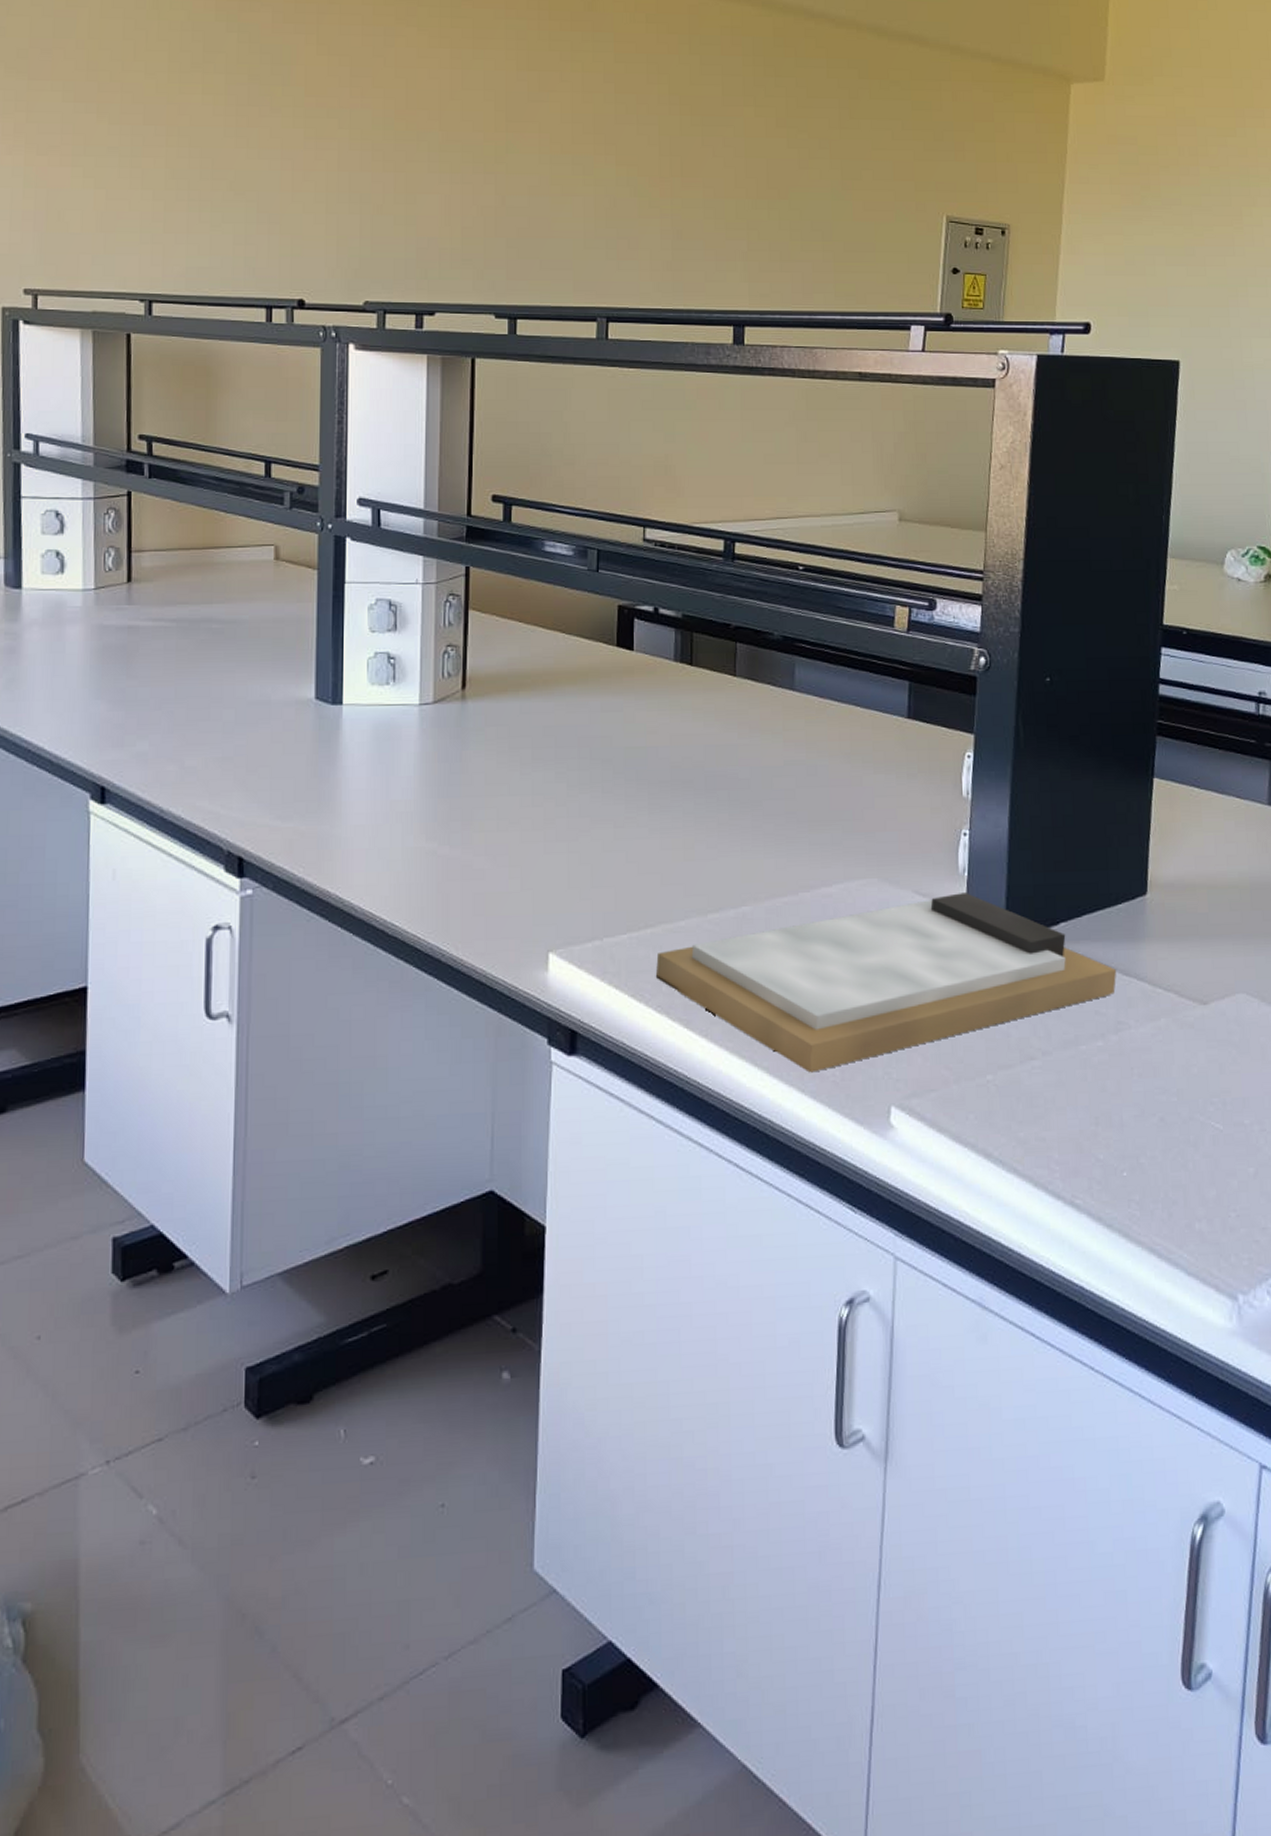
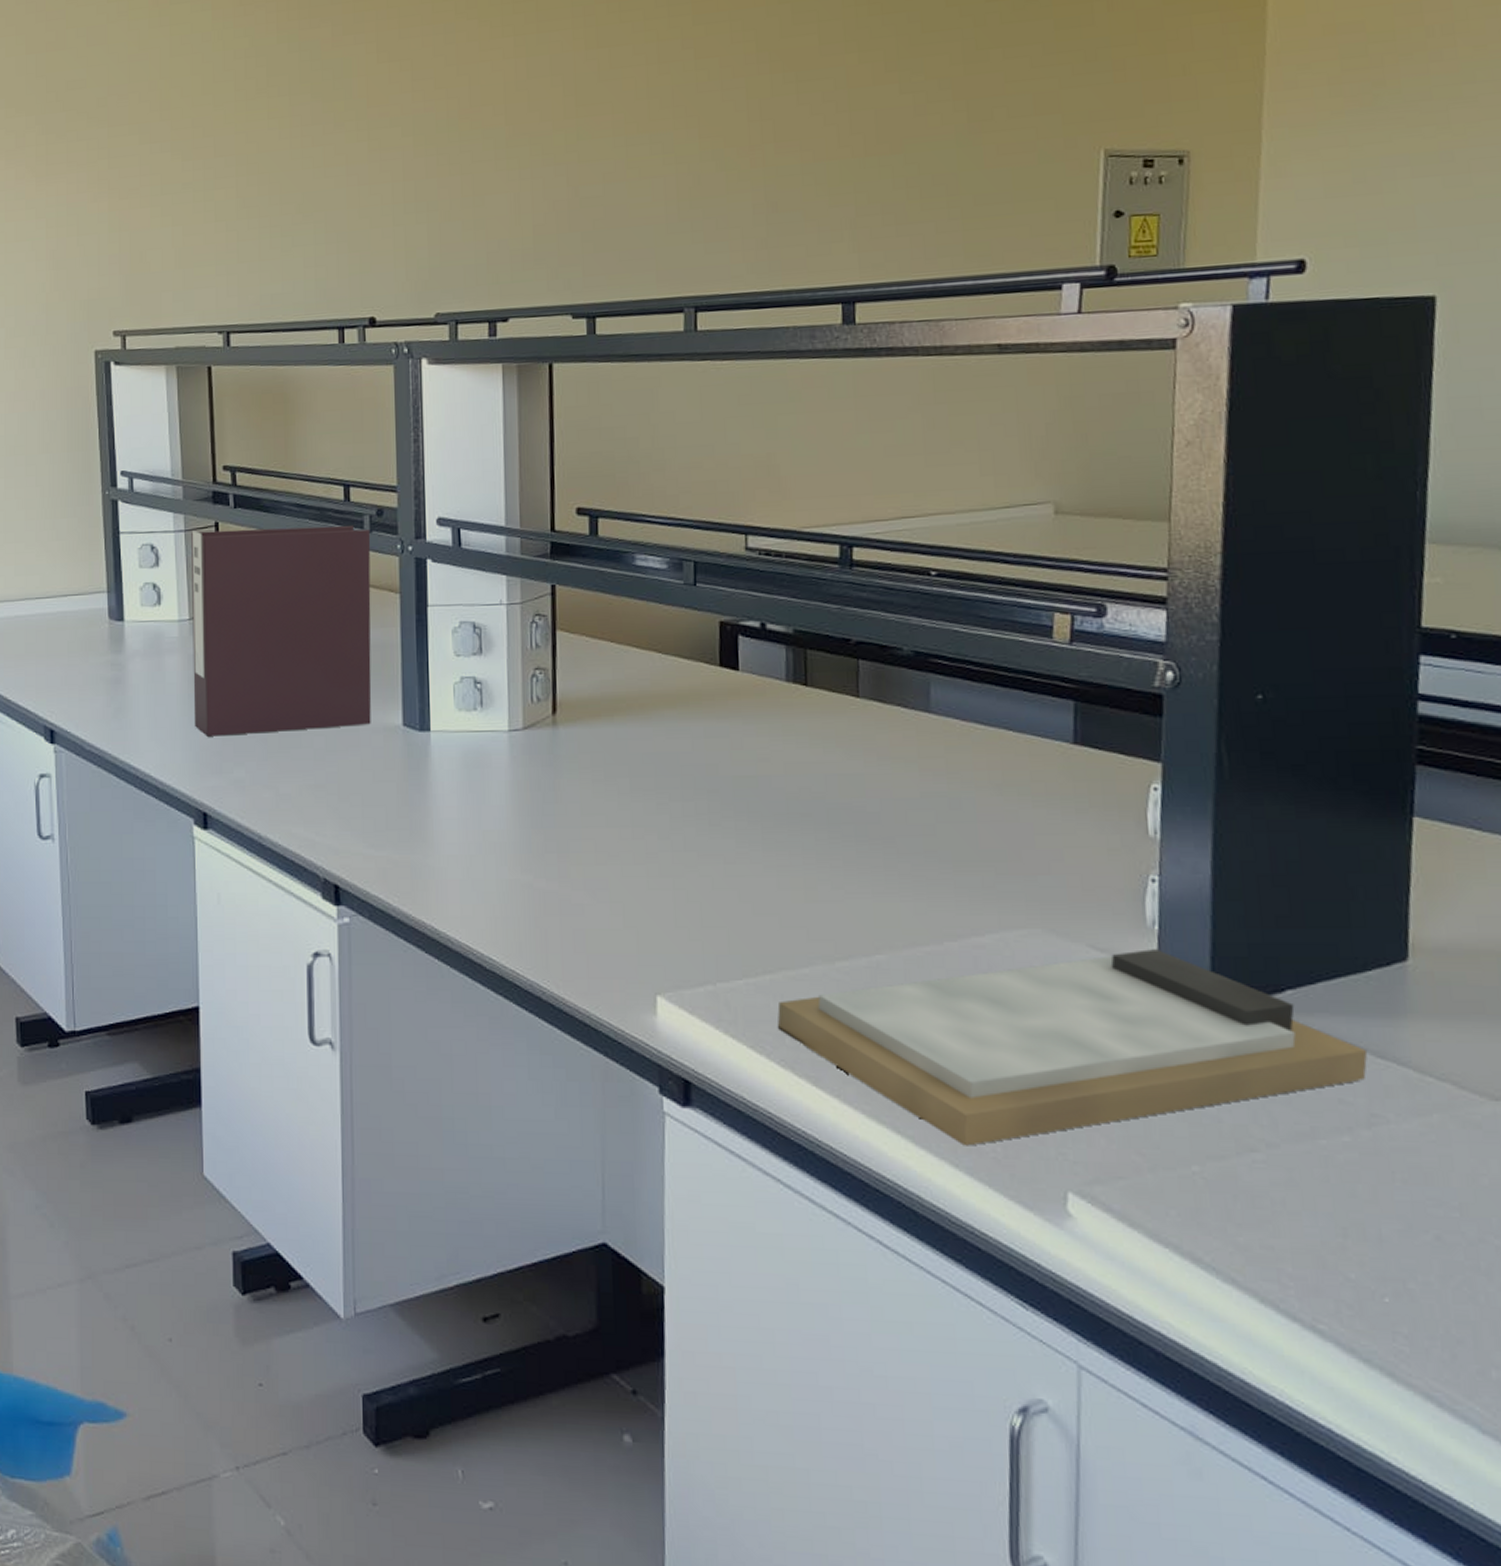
binder: none [95,499,291,709] -> present [191,525,372,736]

